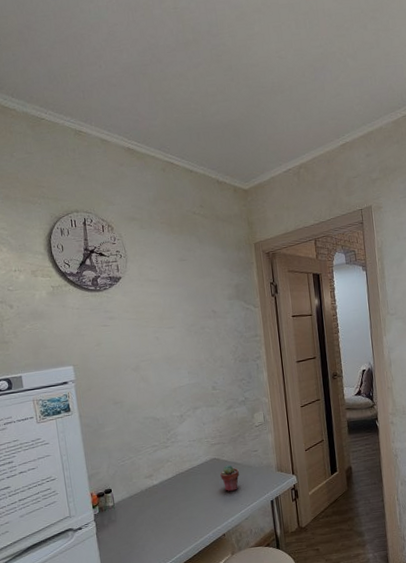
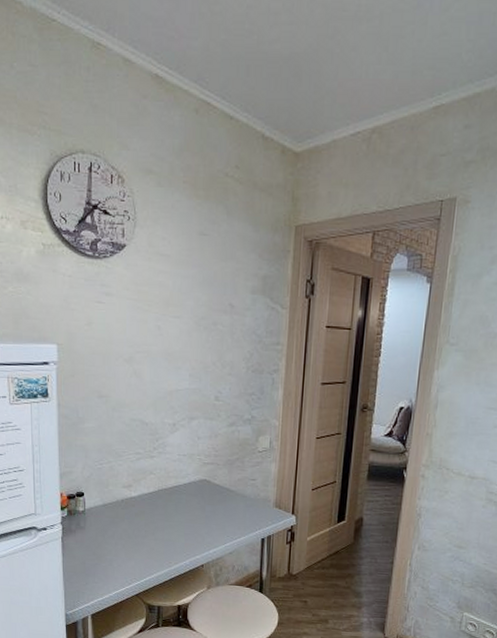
potted succulent: present [220,464,239,492] -> none [208,489,230,521]

